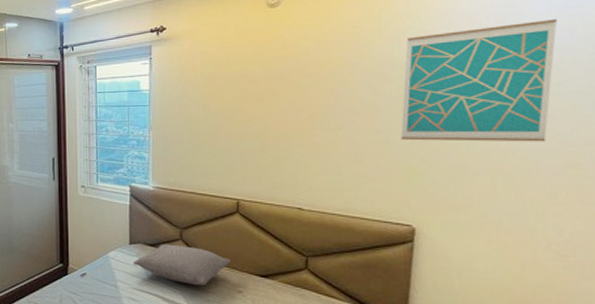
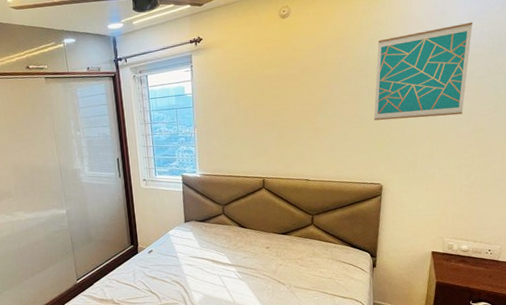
pillow: present [133,244,230,287] -> none [188,218,260,248]

